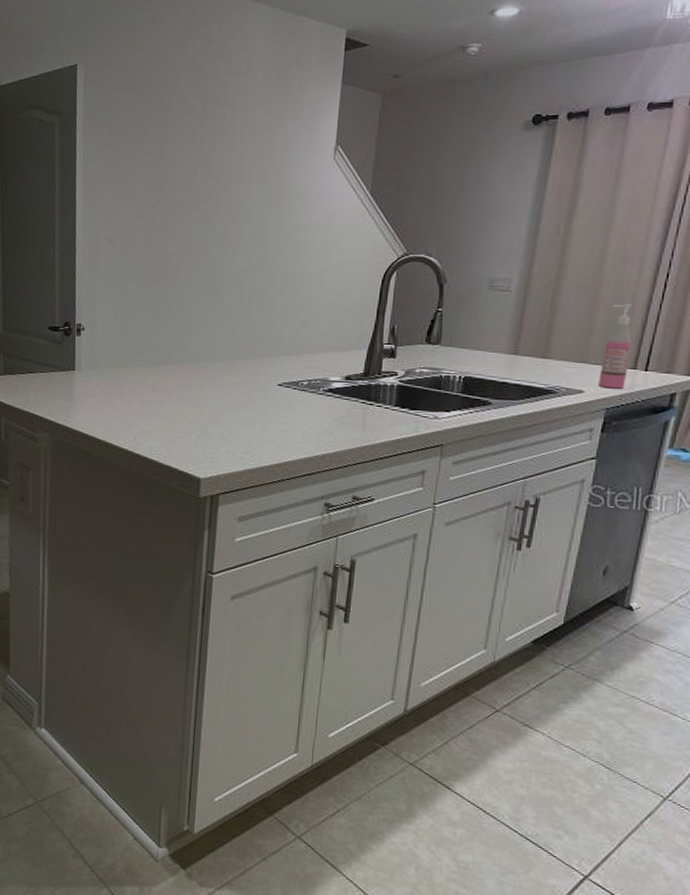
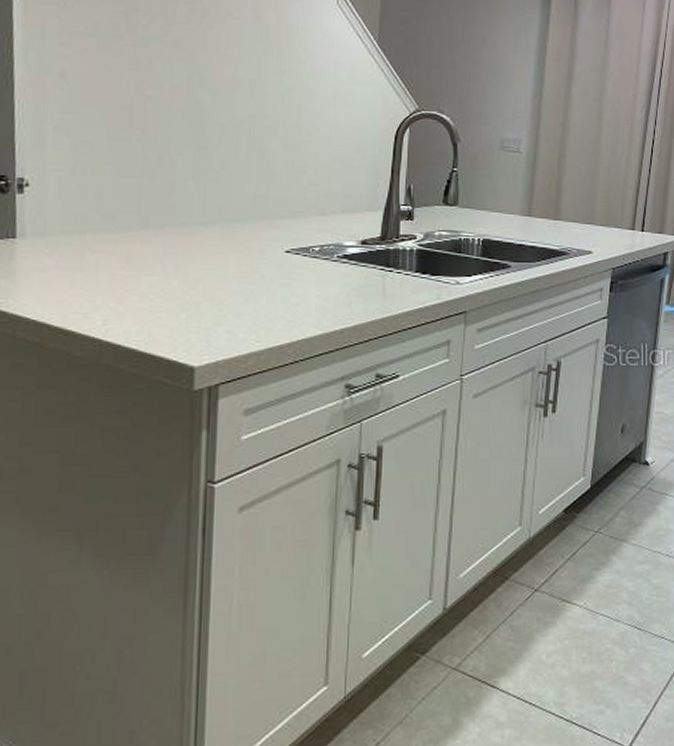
soap dispenser: present [598,304,633,390] -> none [604,167,630,250]

